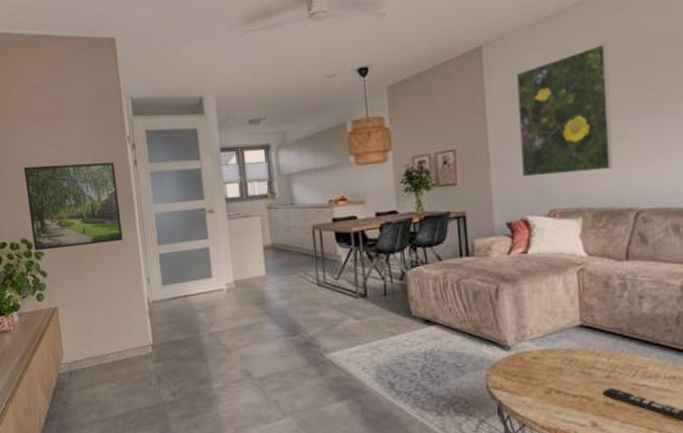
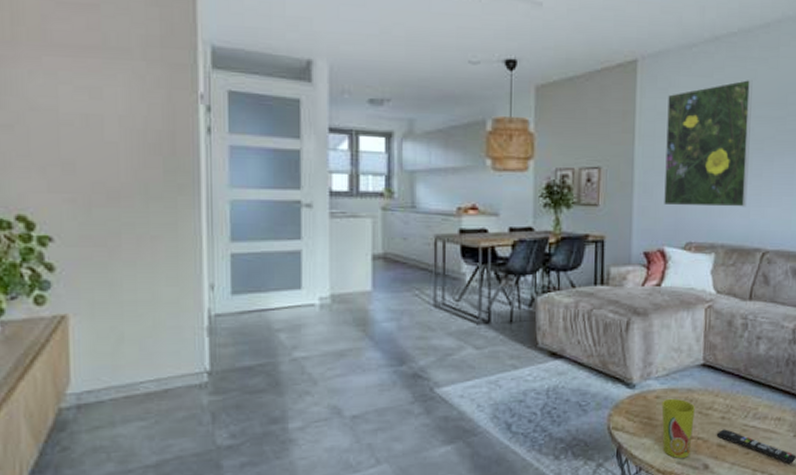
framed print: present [23,162,123,251] -> none [31,113,180,234]
cup: none [540,358,577,416] -> present [661,398,695,458]

